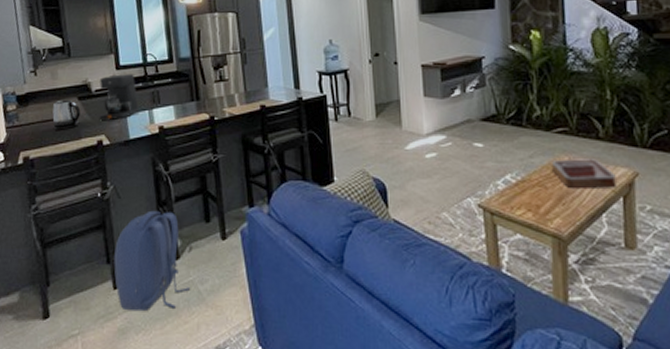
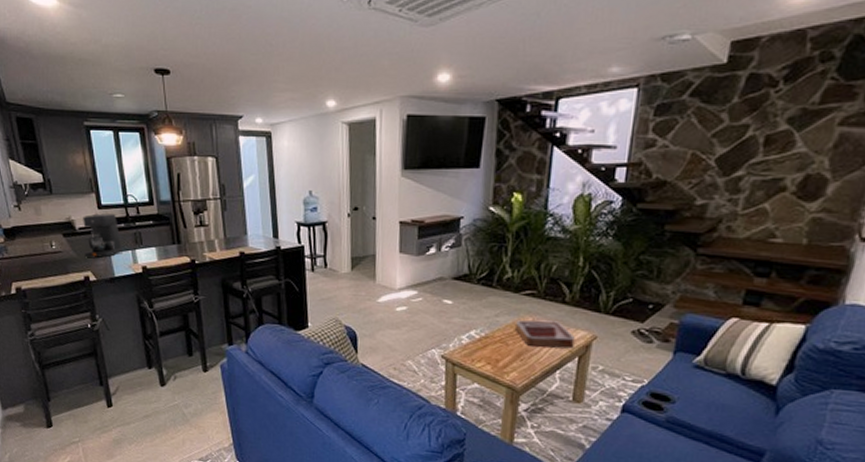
kettle: present [52,99,81,131] -> none [38,235,66,266]
backpack: present [114,210,191,312] -> none [106,342,176,427]

